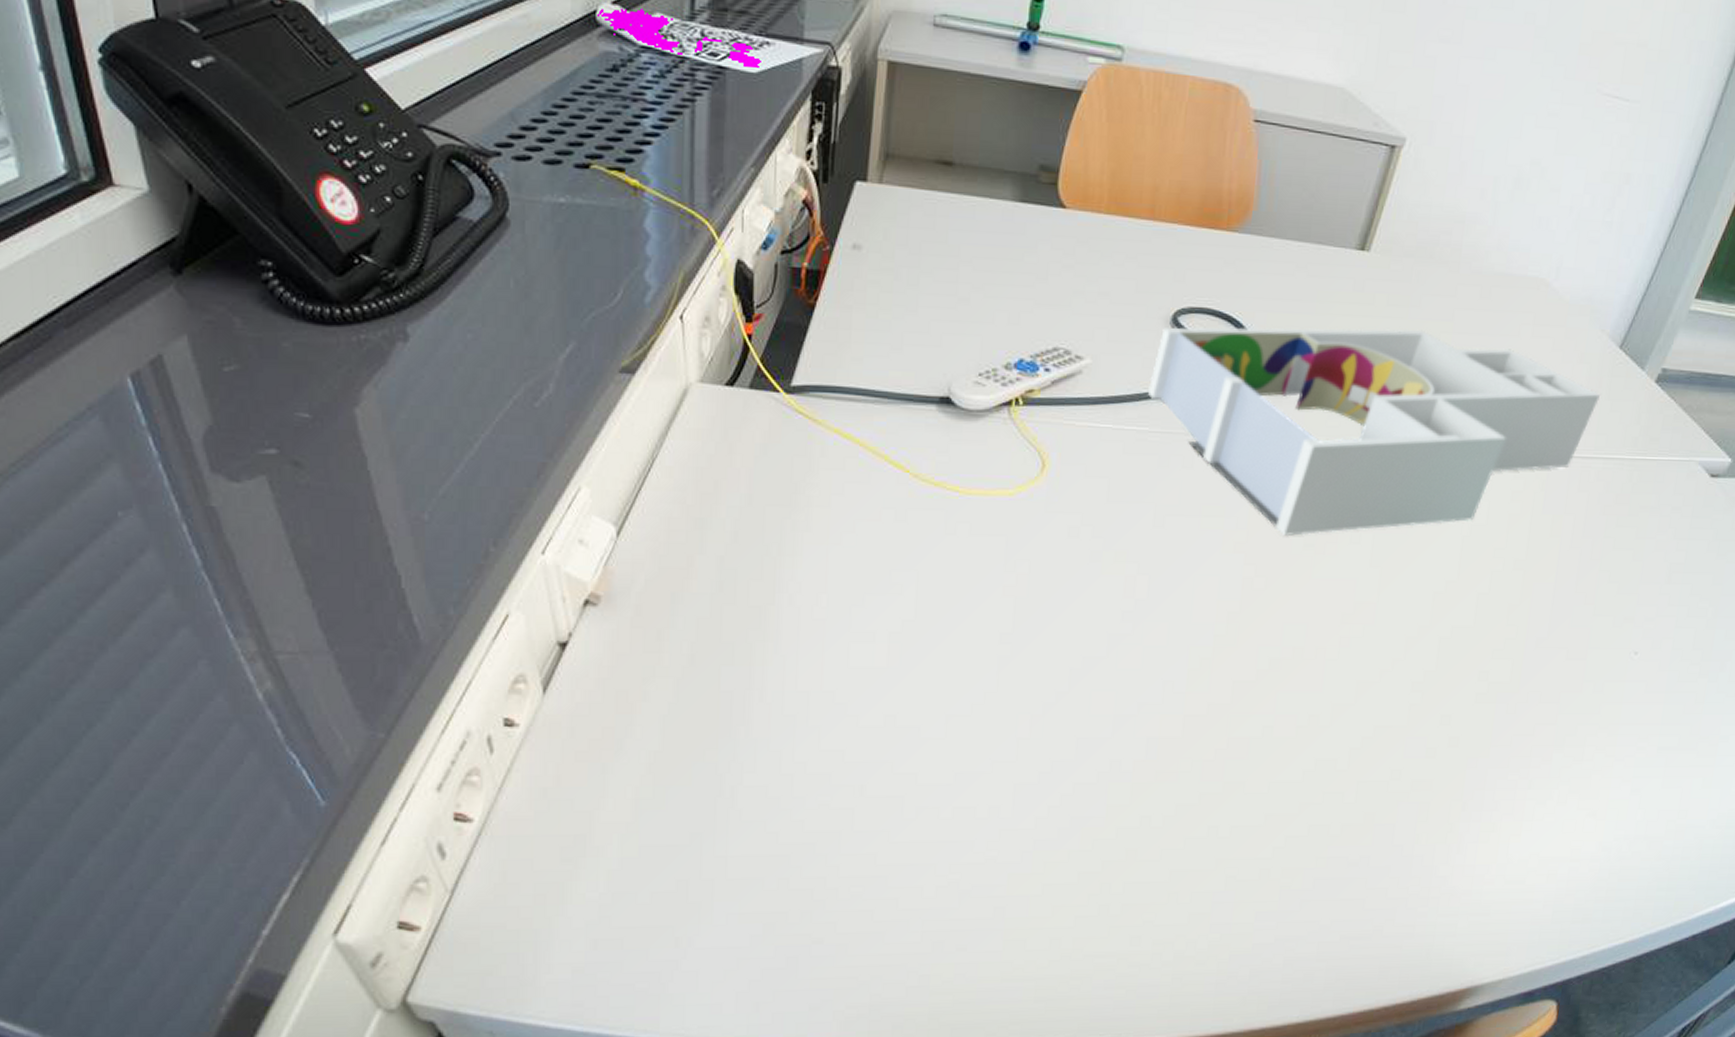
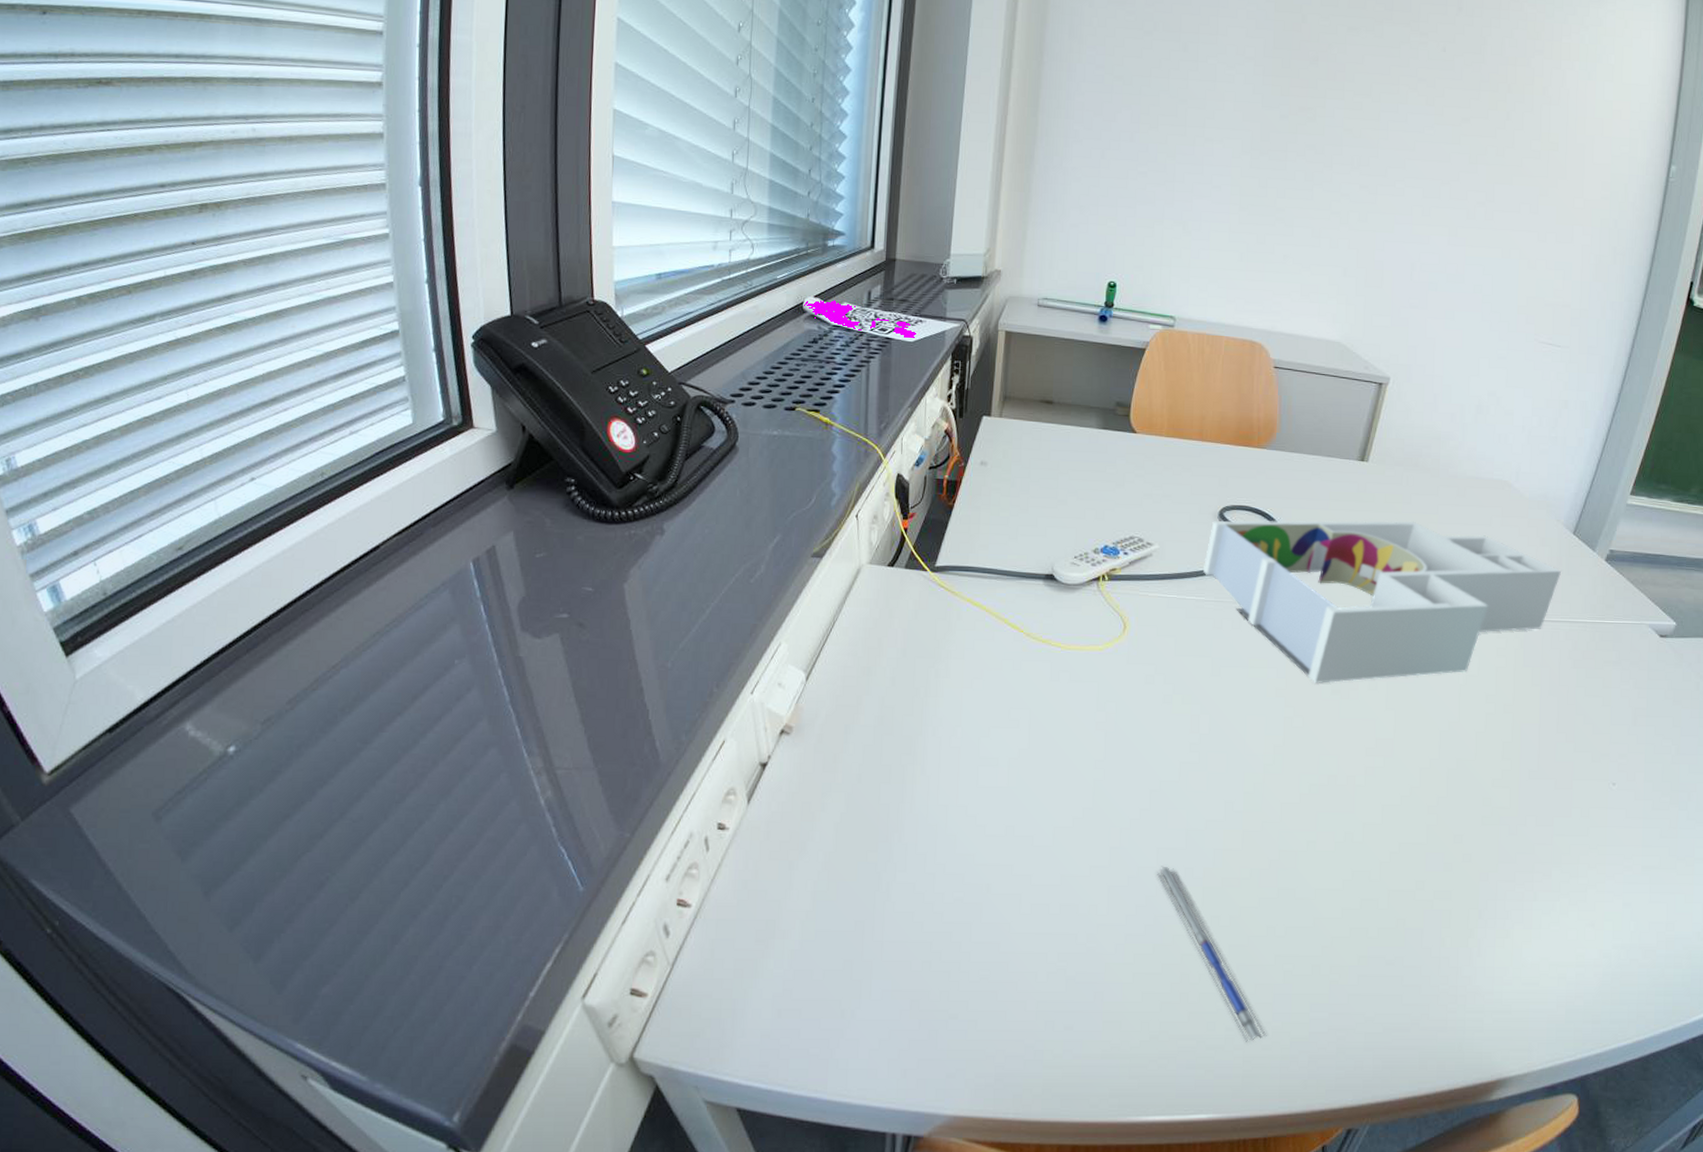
pen: none [1076,759,1202,957] -> present [1157,866,1267,1042]

